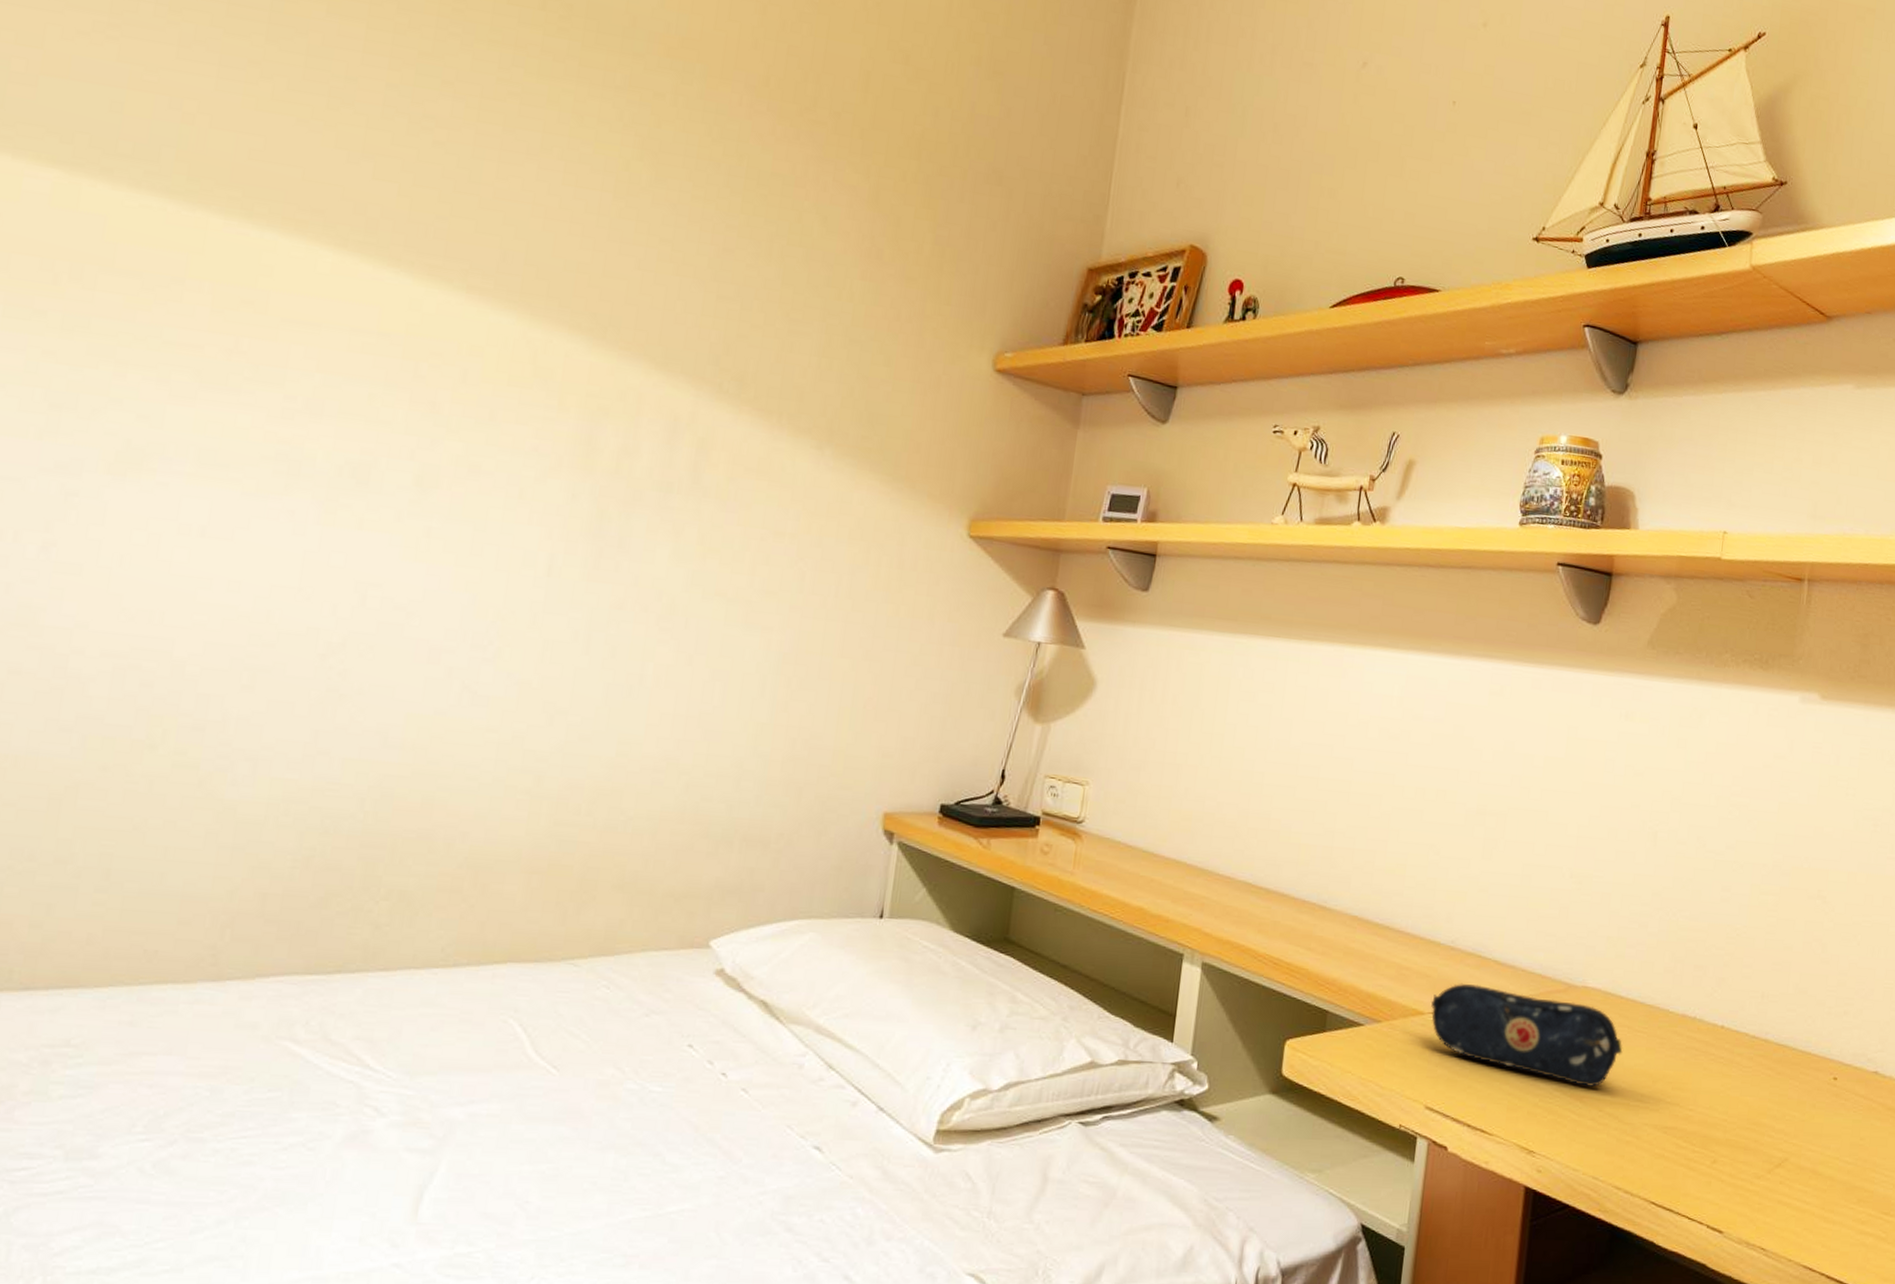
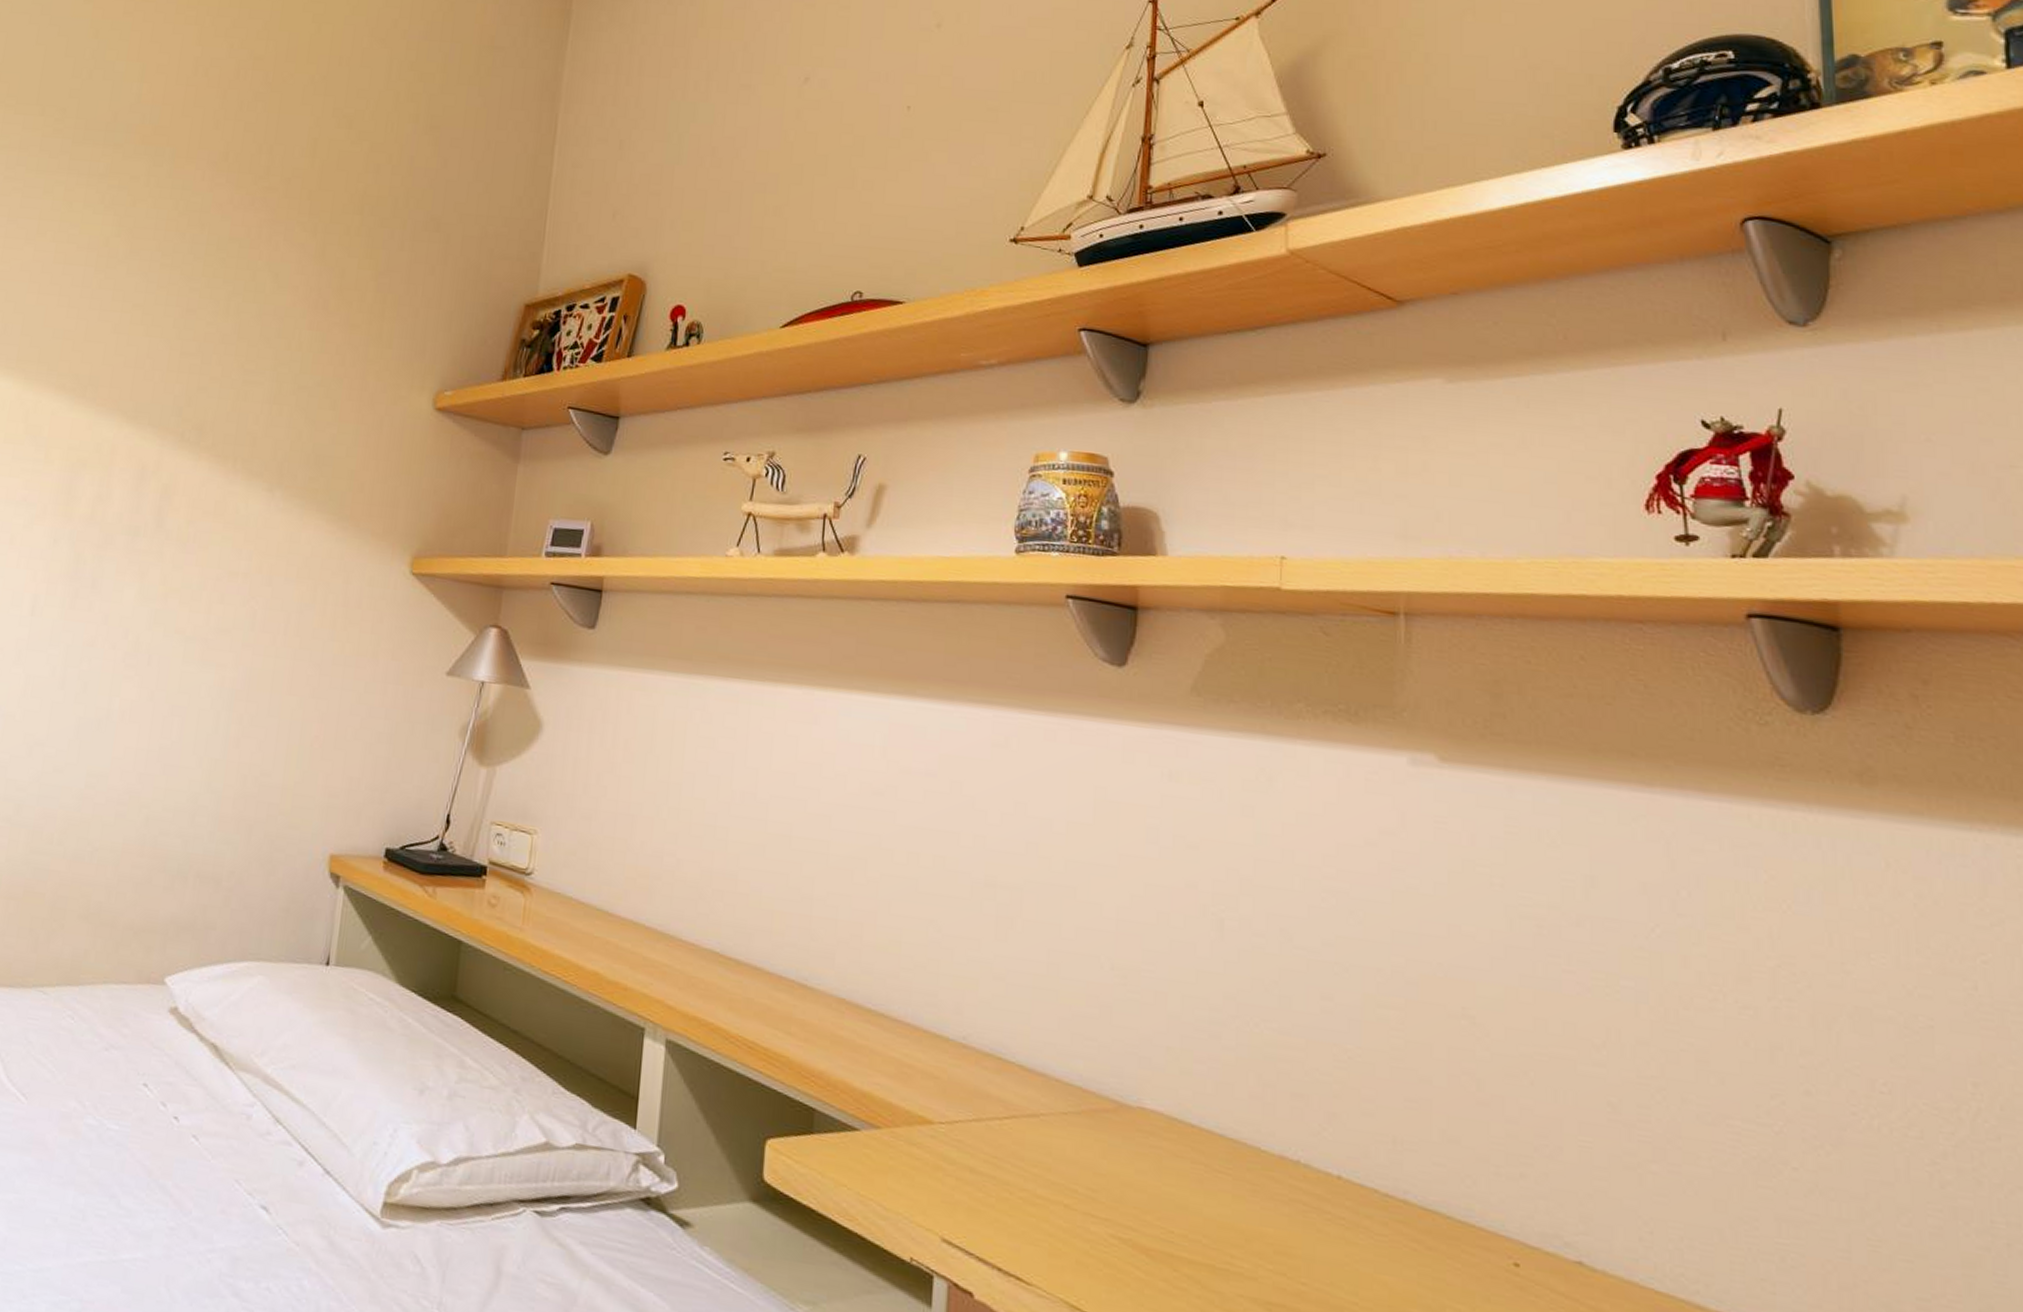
pencil case: present [1430,983,1623,1087] -> none [940,1089,1200,1238]

